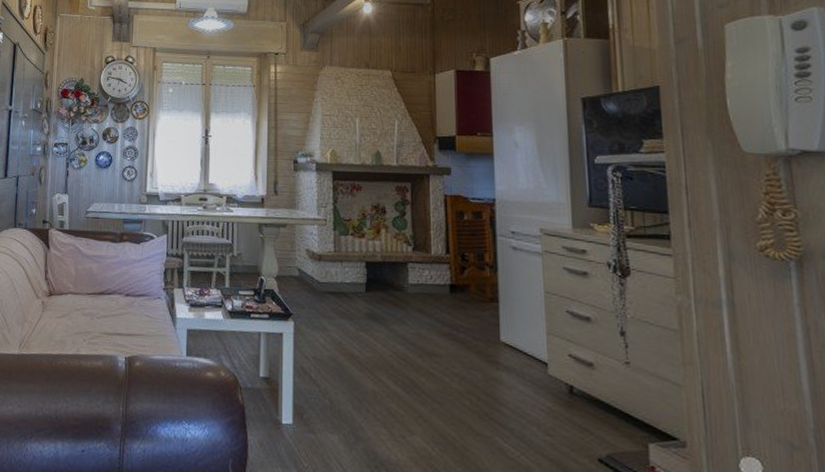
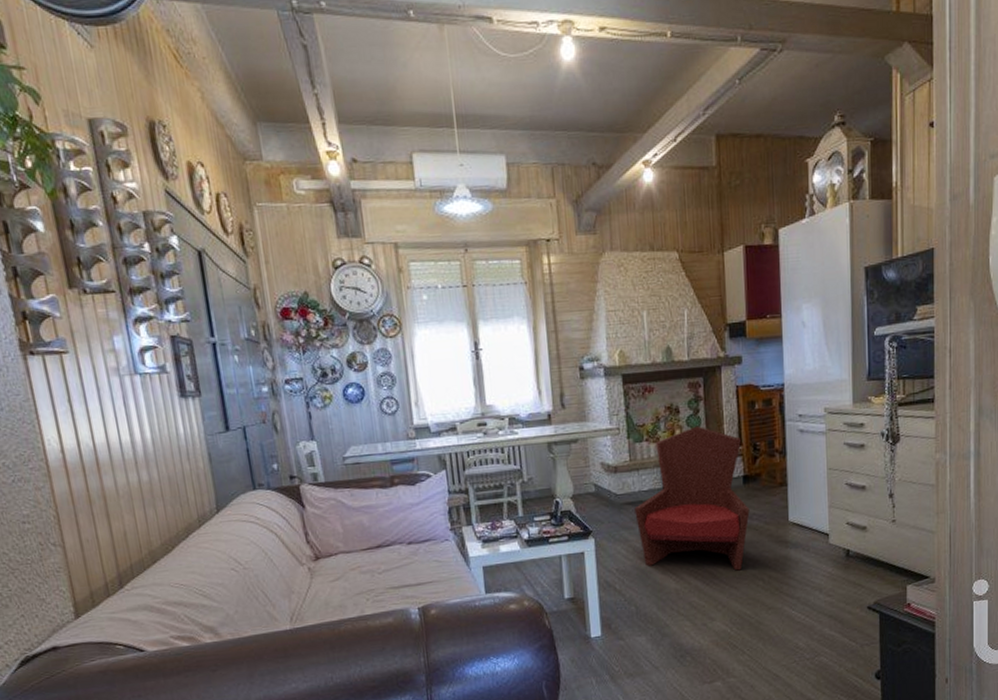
armchair: none [336,227,456,385] -> present [635,425,750,571]

